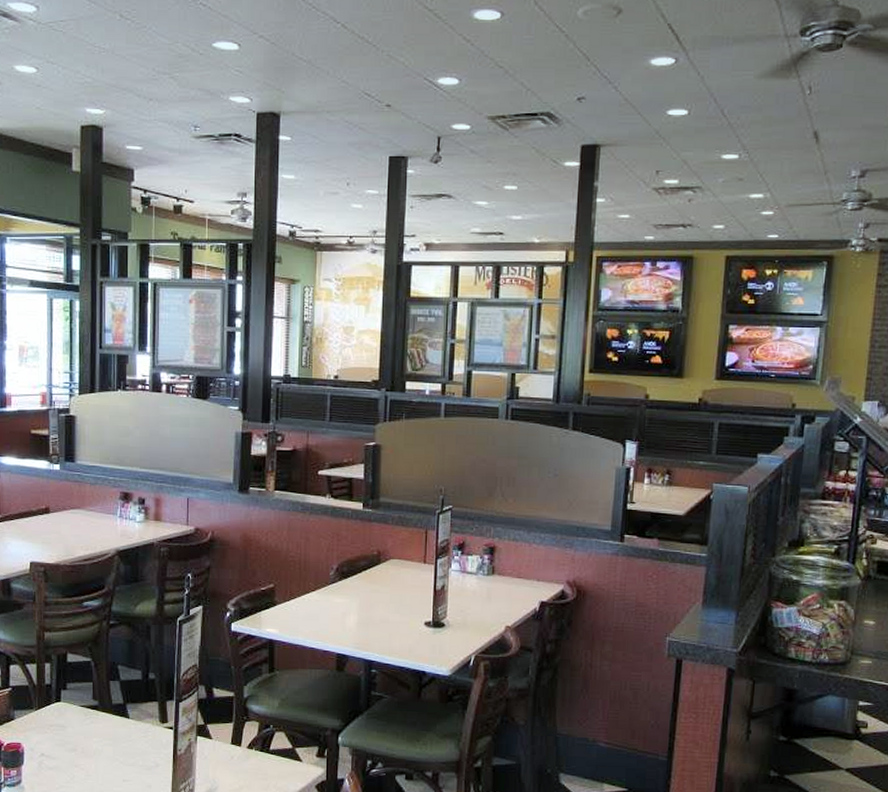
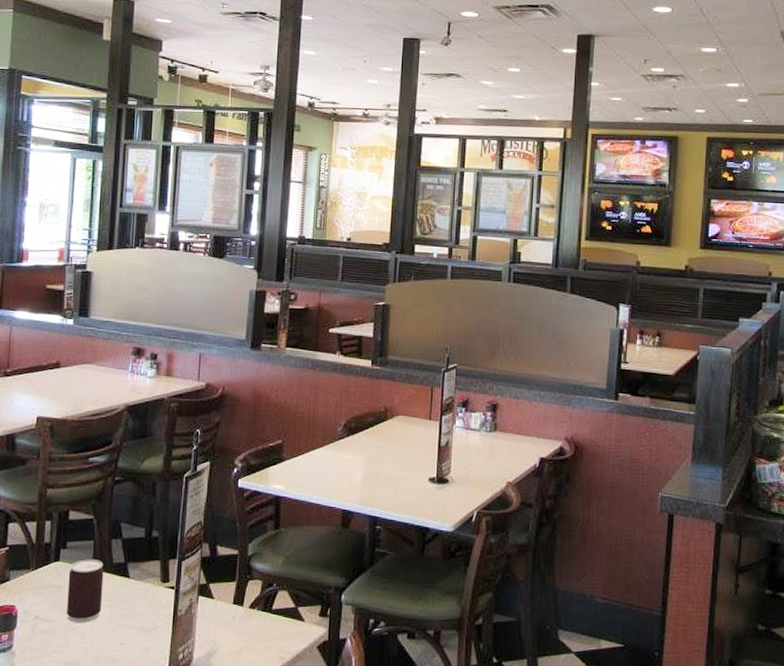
beverage can: none [70,700,104,761] -> present [67,559,104,623]

